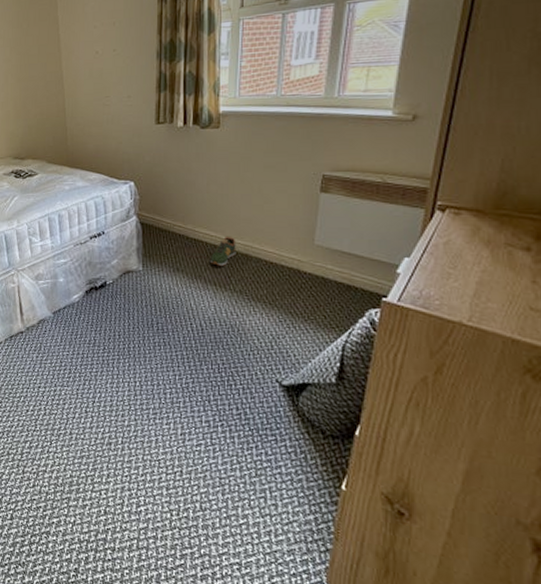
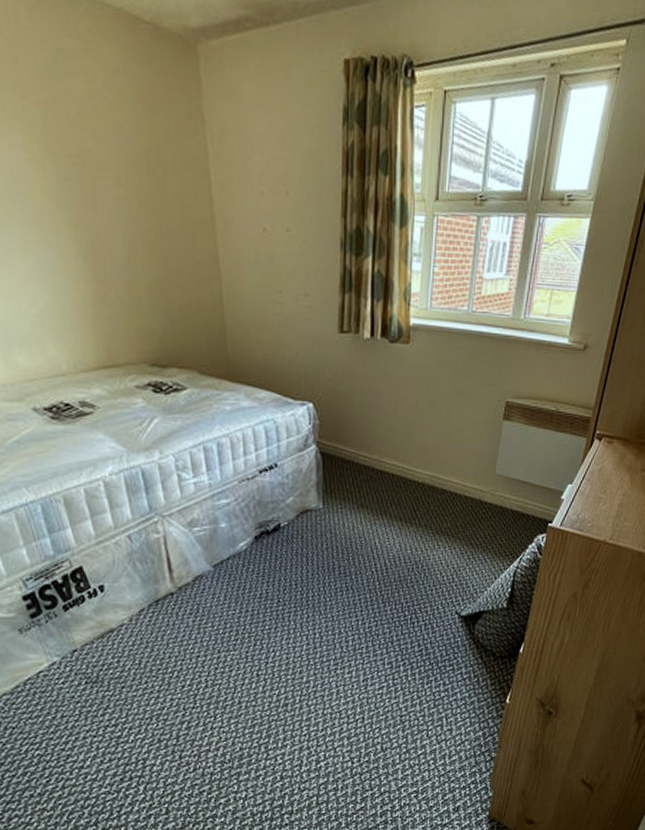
shoe: present [209,236,236,266] -> none [396,466,423,499]

